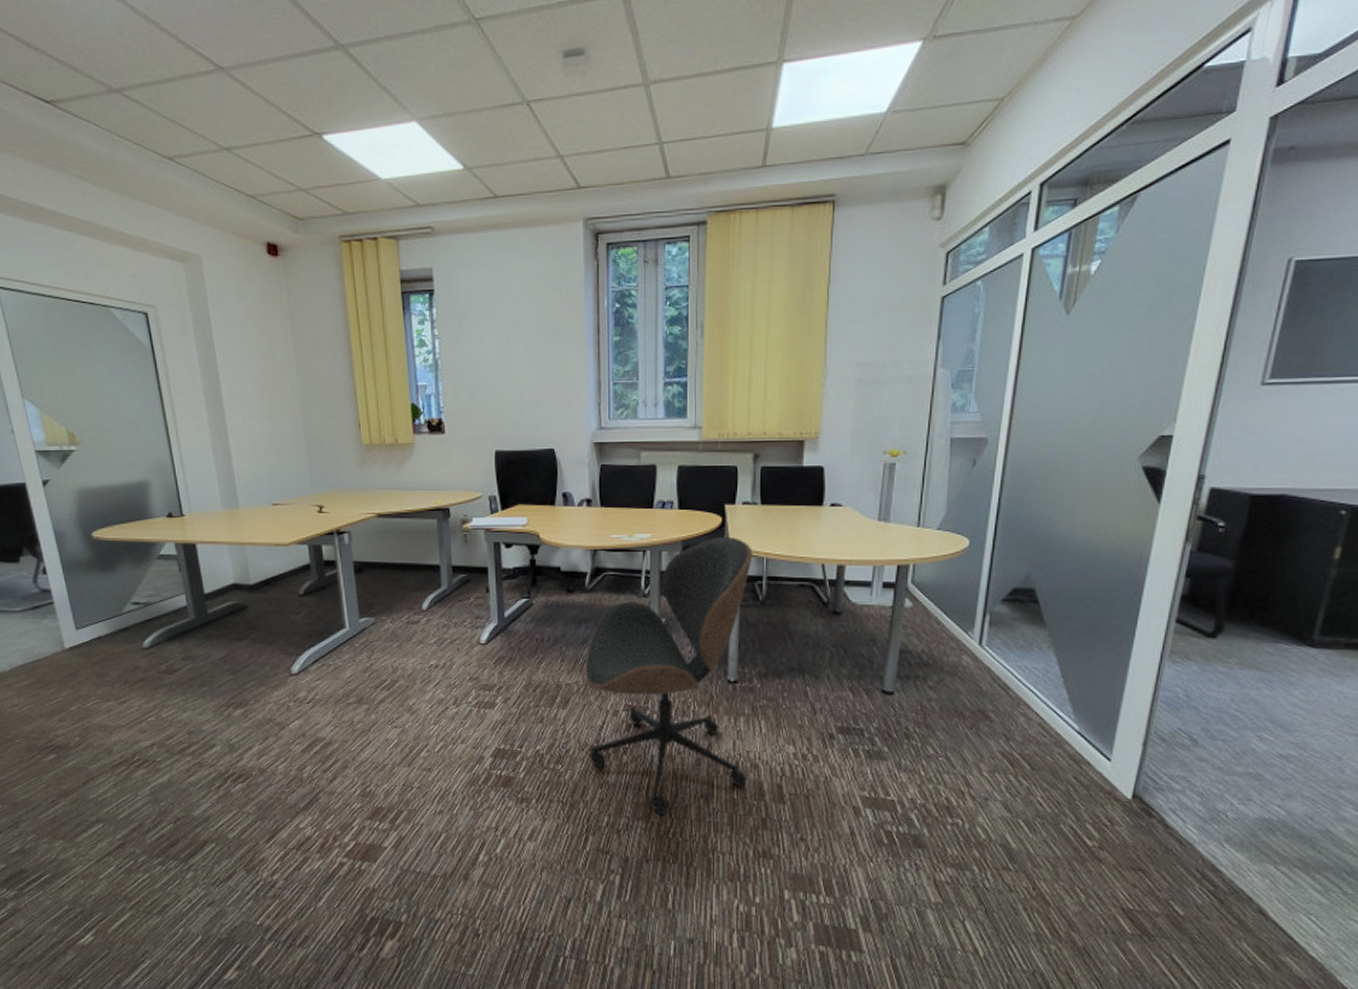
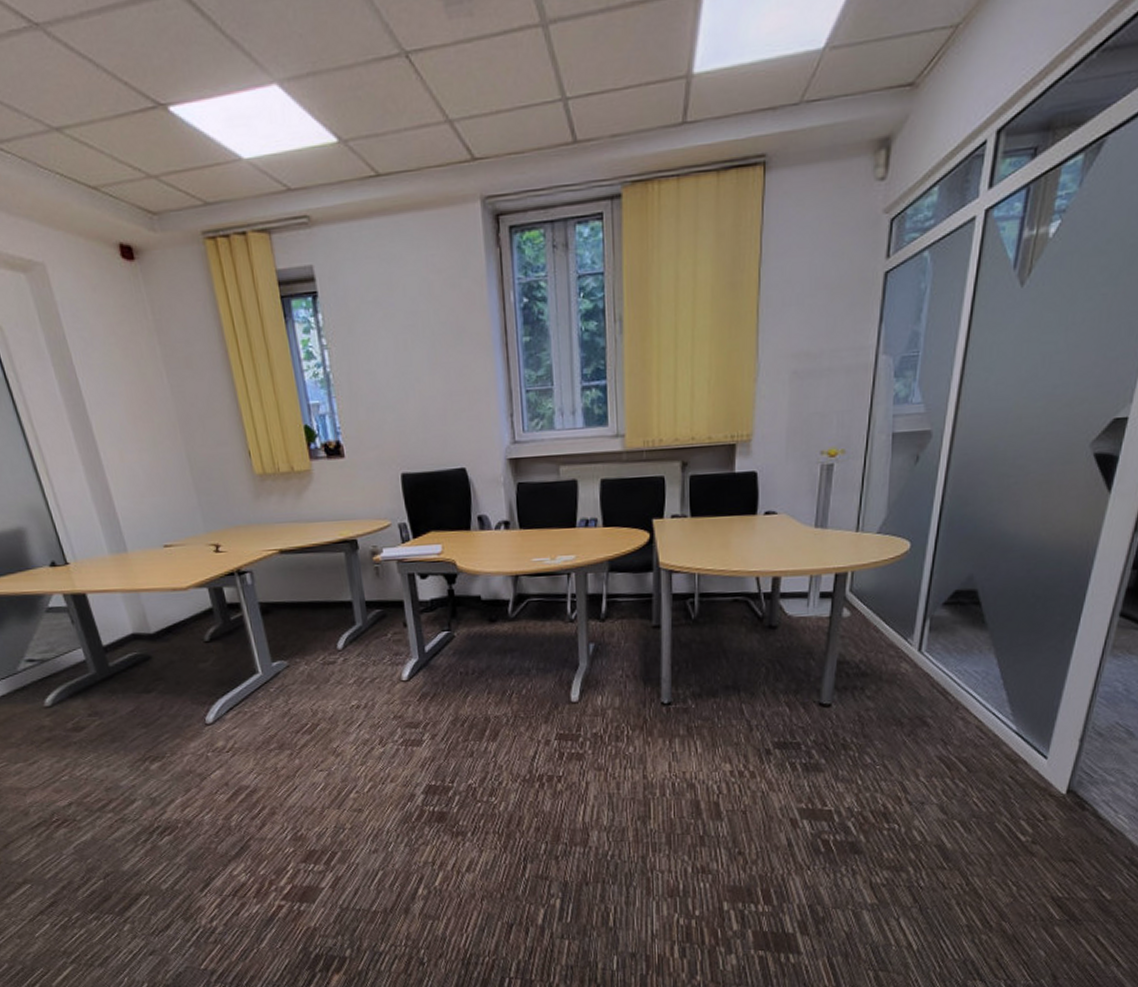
office chair: present [585,536,753,816] -> none [513,553,684,840]

